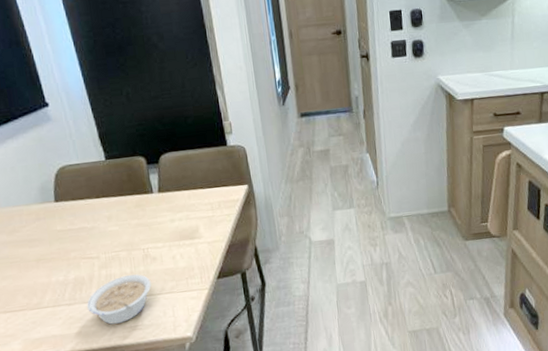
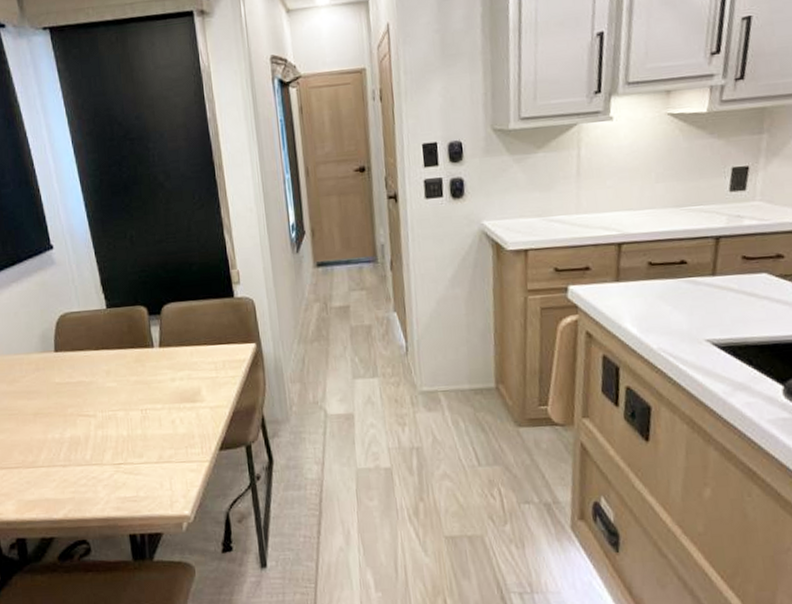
legume: present [87,274,152,325] -> none [81,438,149,493]

